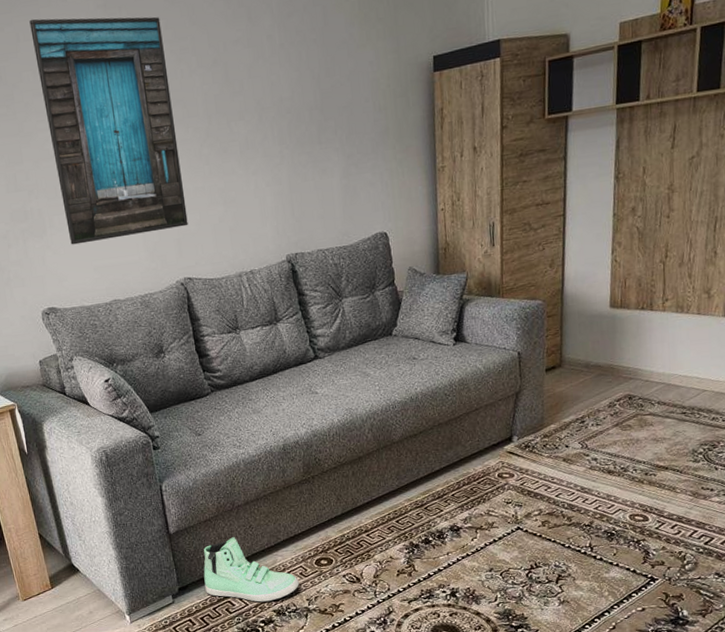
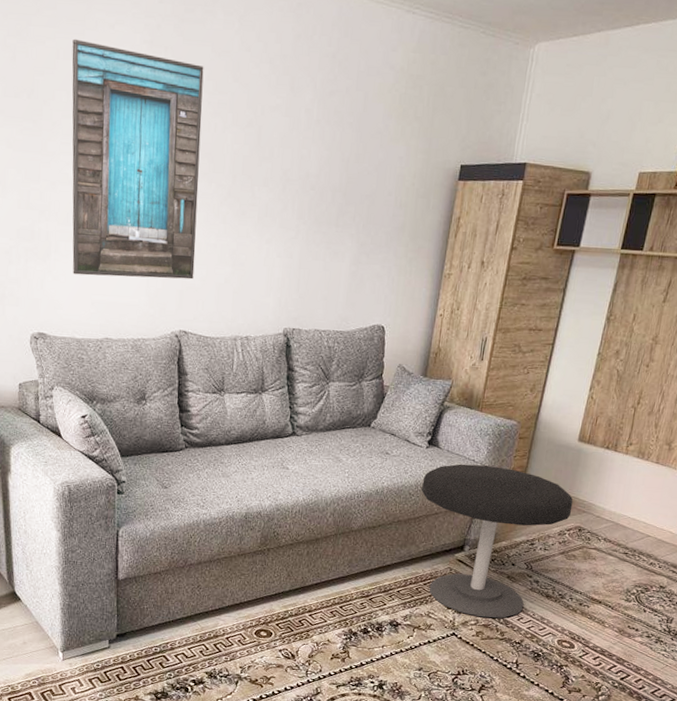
sneaker: present [203,537,299,602] -> none [143,594,236,663]
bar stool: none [455,349,618,506] -> present [421,464,573,618]

